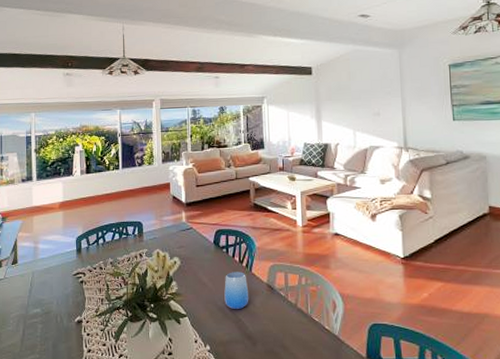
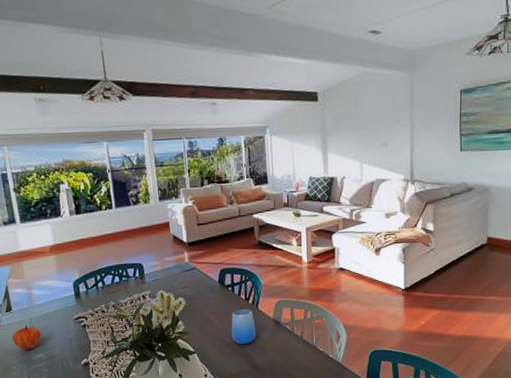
fruit: none [13,278,41,305] -> present [12,325,42,351]

